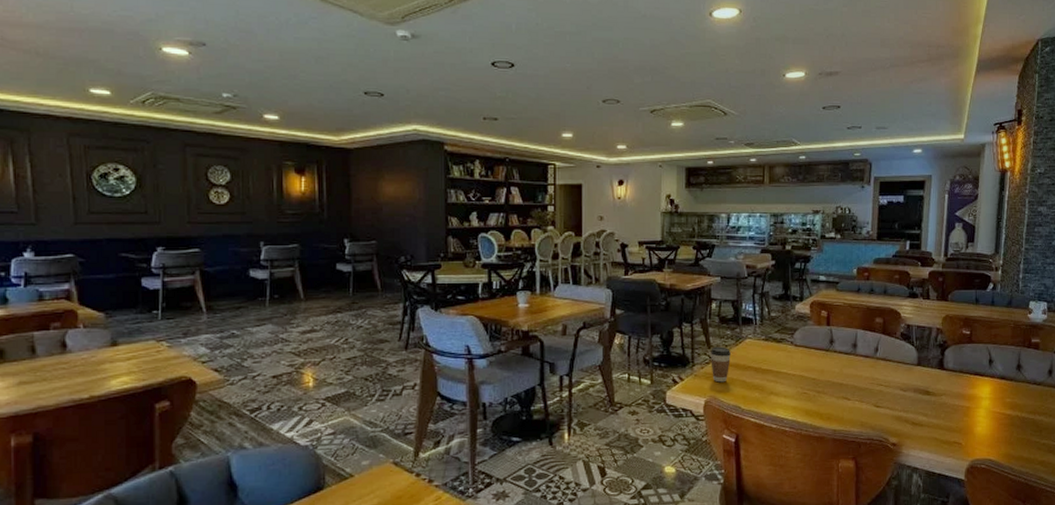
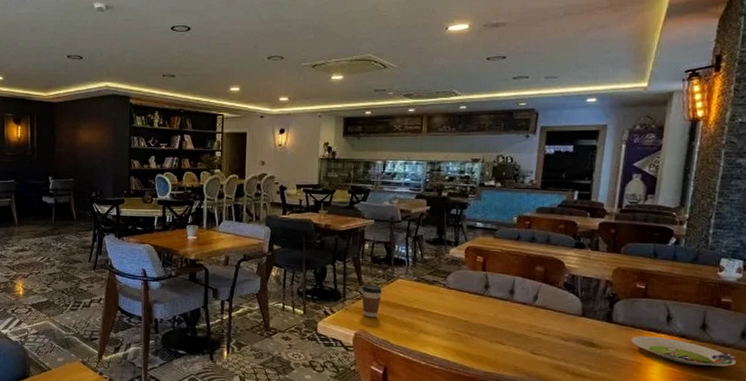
salad plate: none [960,380,1045,405] -> present [631,336,736,367]

